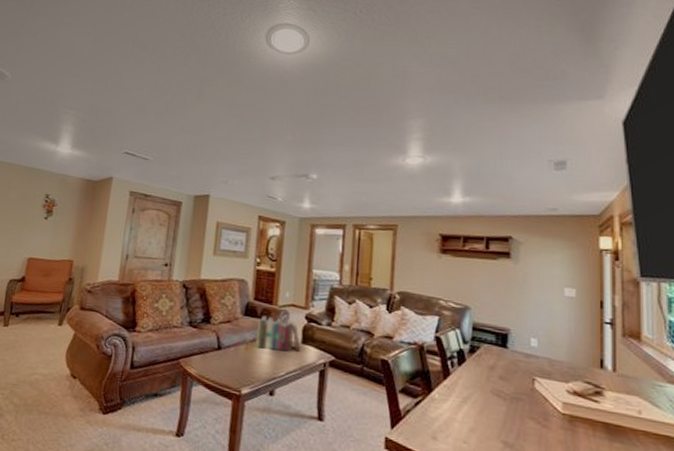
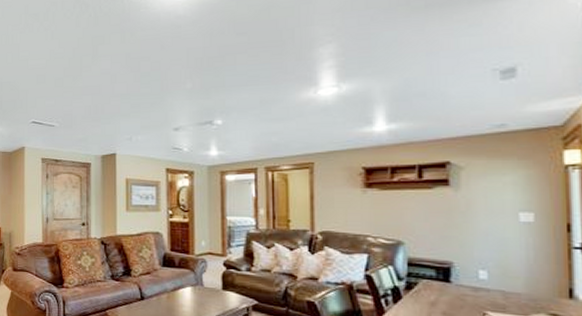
books: present [254,316,300,353] -> none [176,265,221,299]

